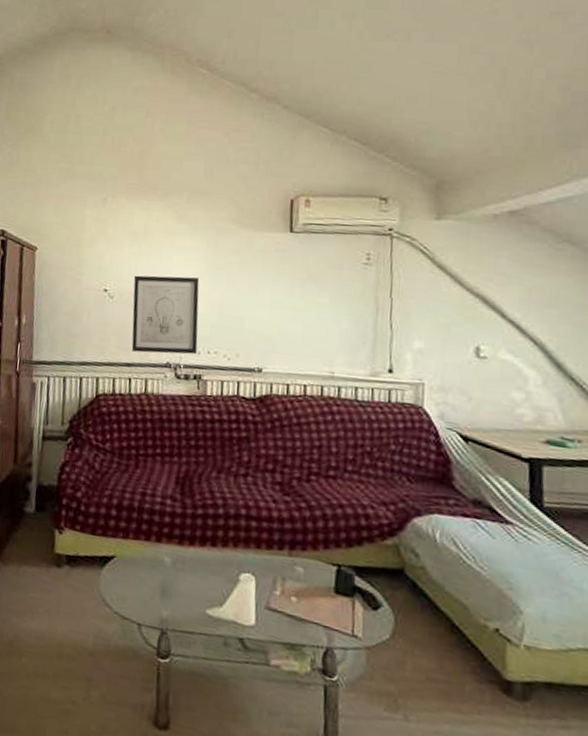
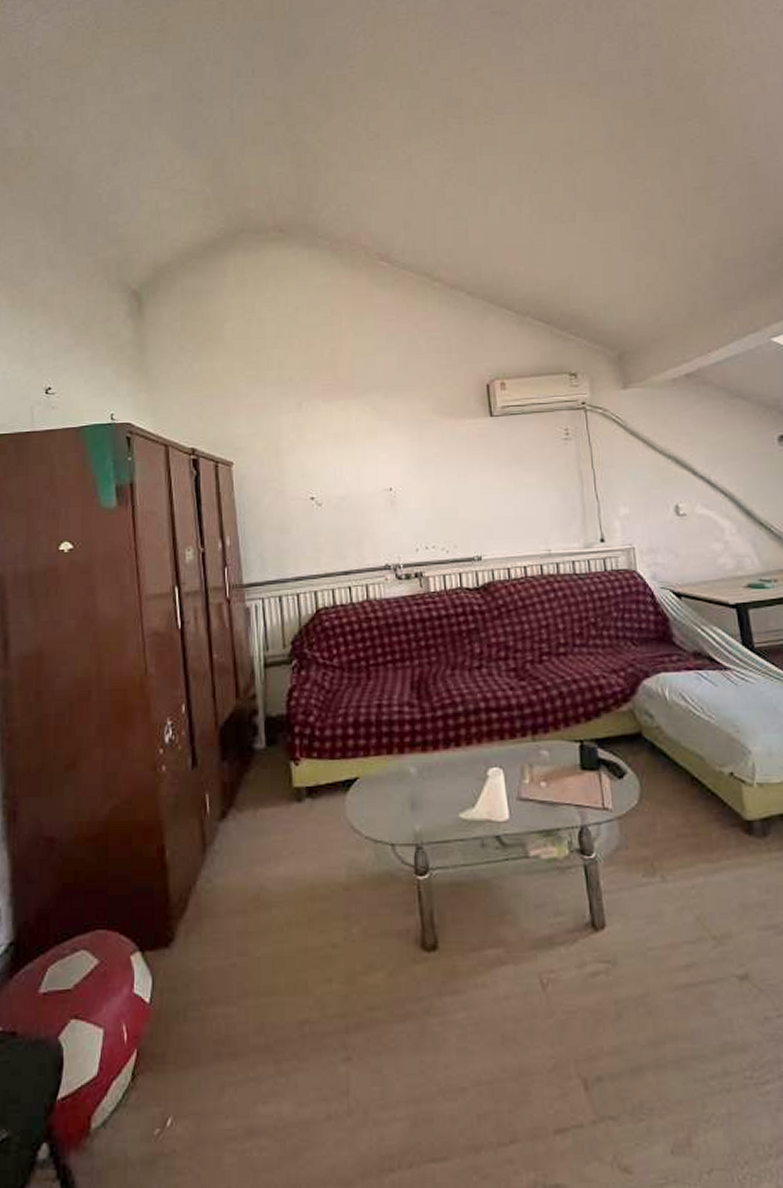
wall art: present [131,275,200,355] -> none [341,473,415,558]

